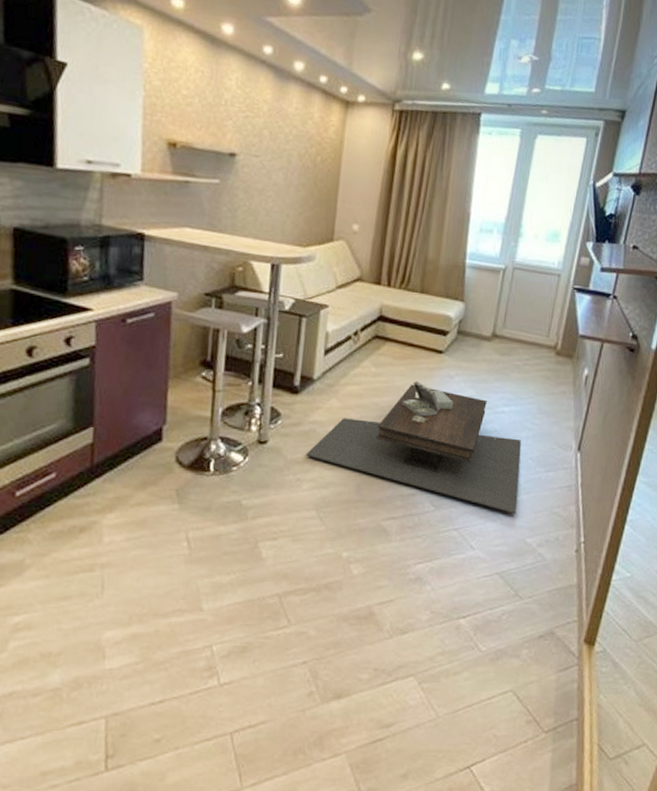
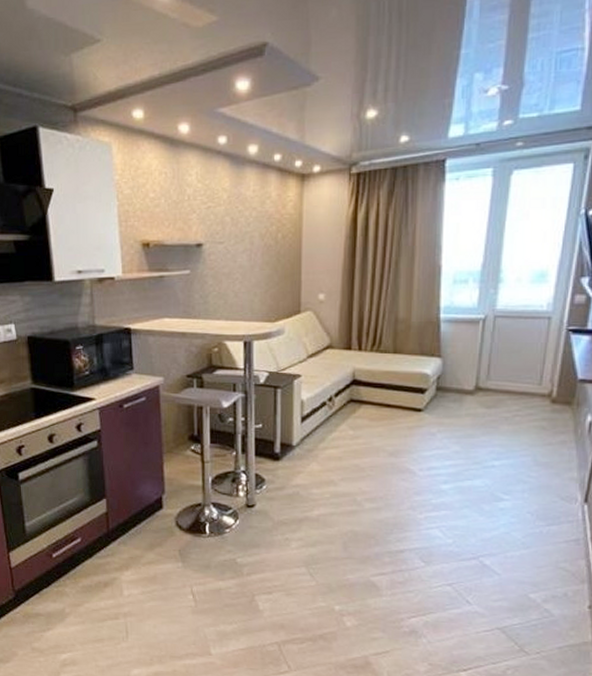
coffee table: present [306,380,521,514] -> none [292,440,517,569]

